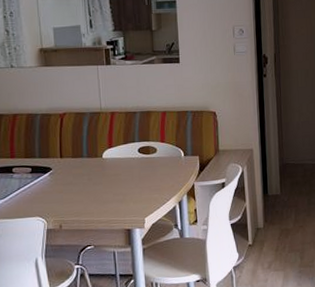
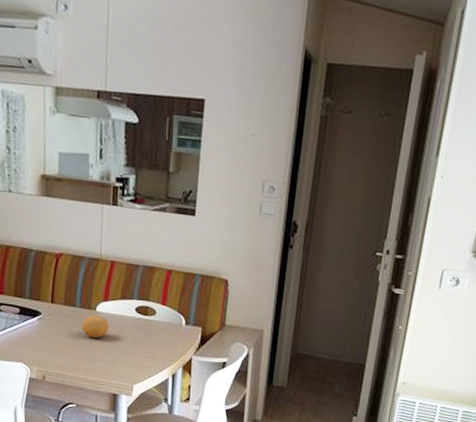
fruit: none [91,161,117,183] -> present [82,314,110,339]

